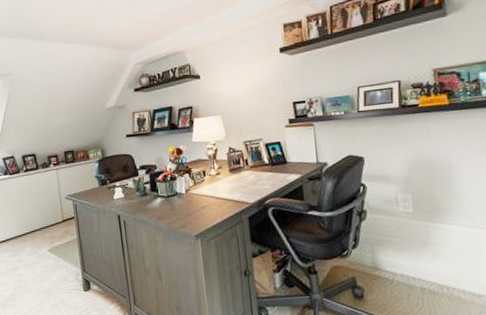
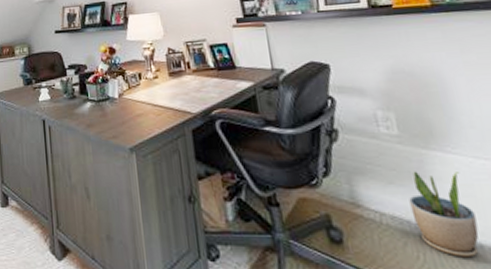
potted plant: none [416,238,463,301] -> present [409,171,479,258]

